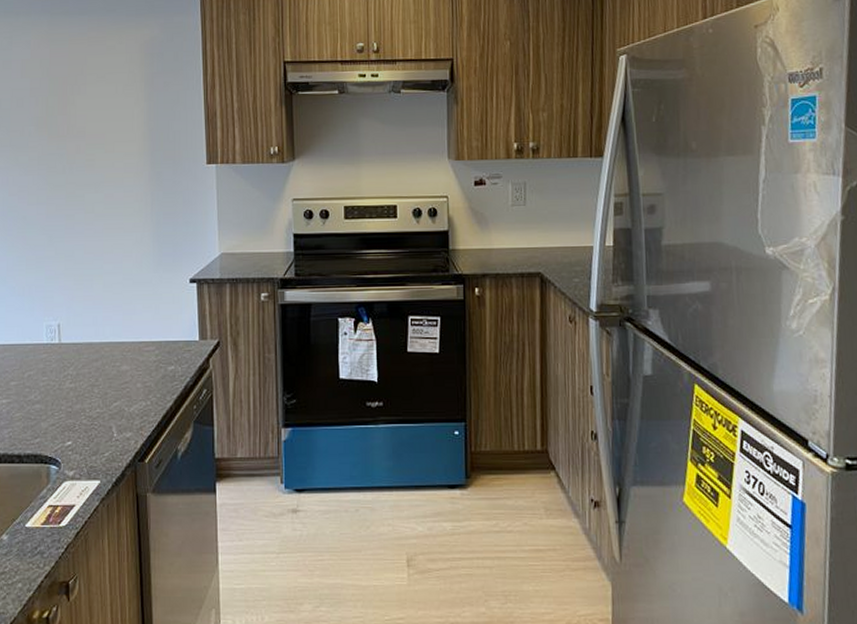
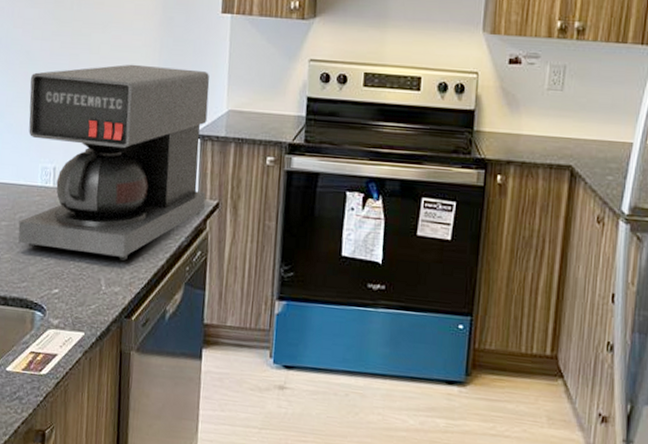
coffee maker: none [28,219,206,406] -> present [18,64,210,261]

